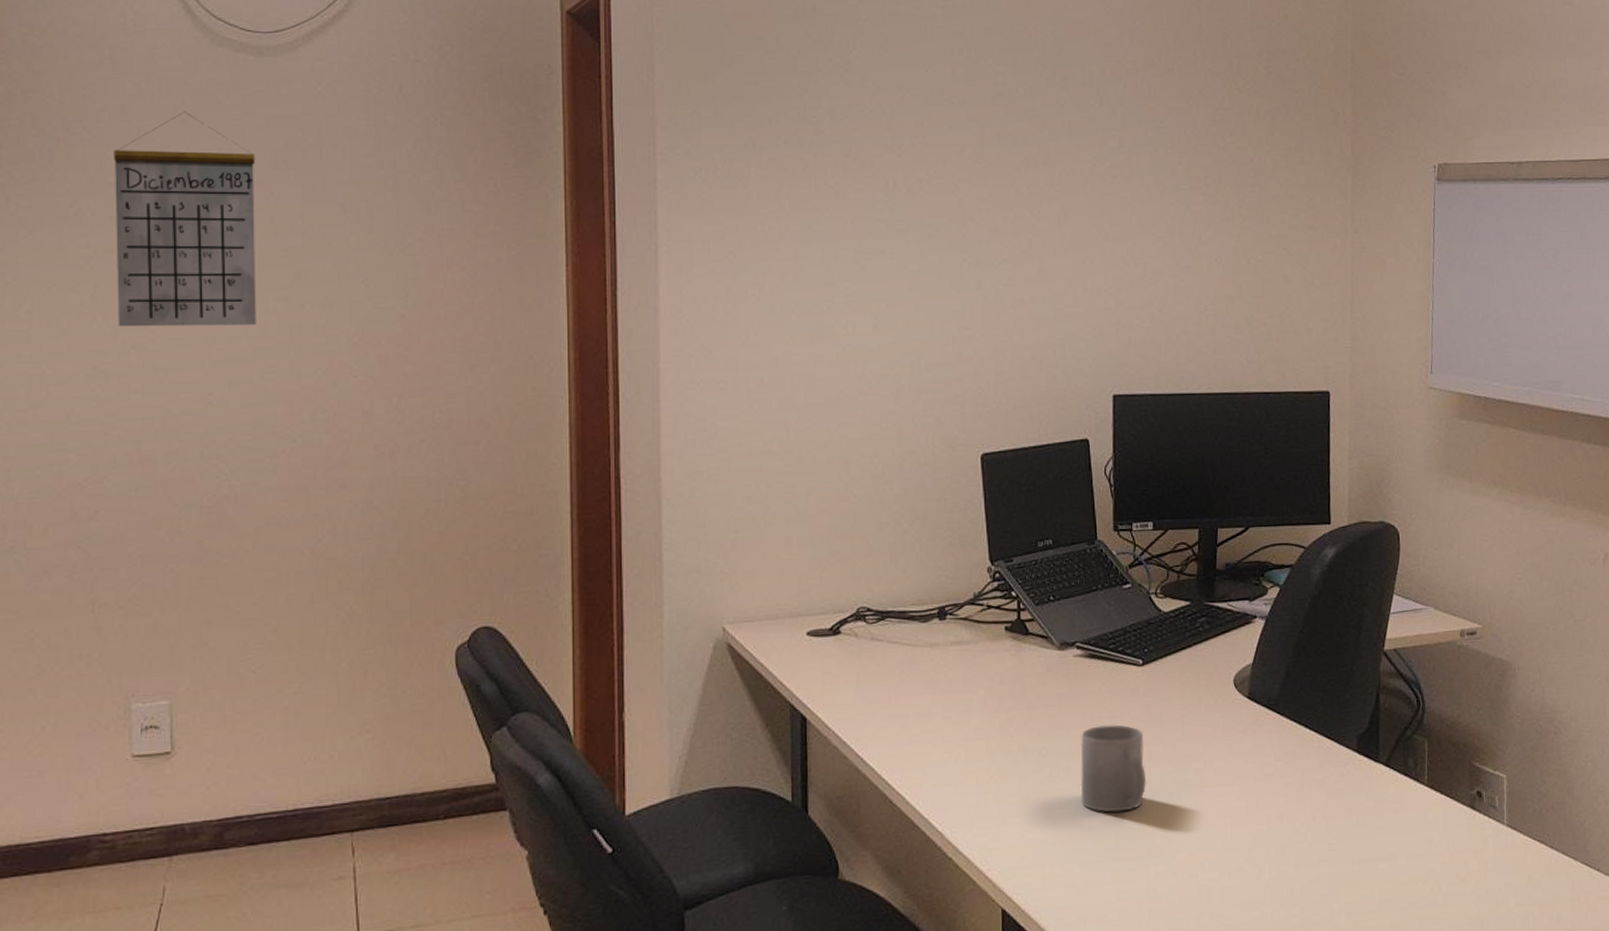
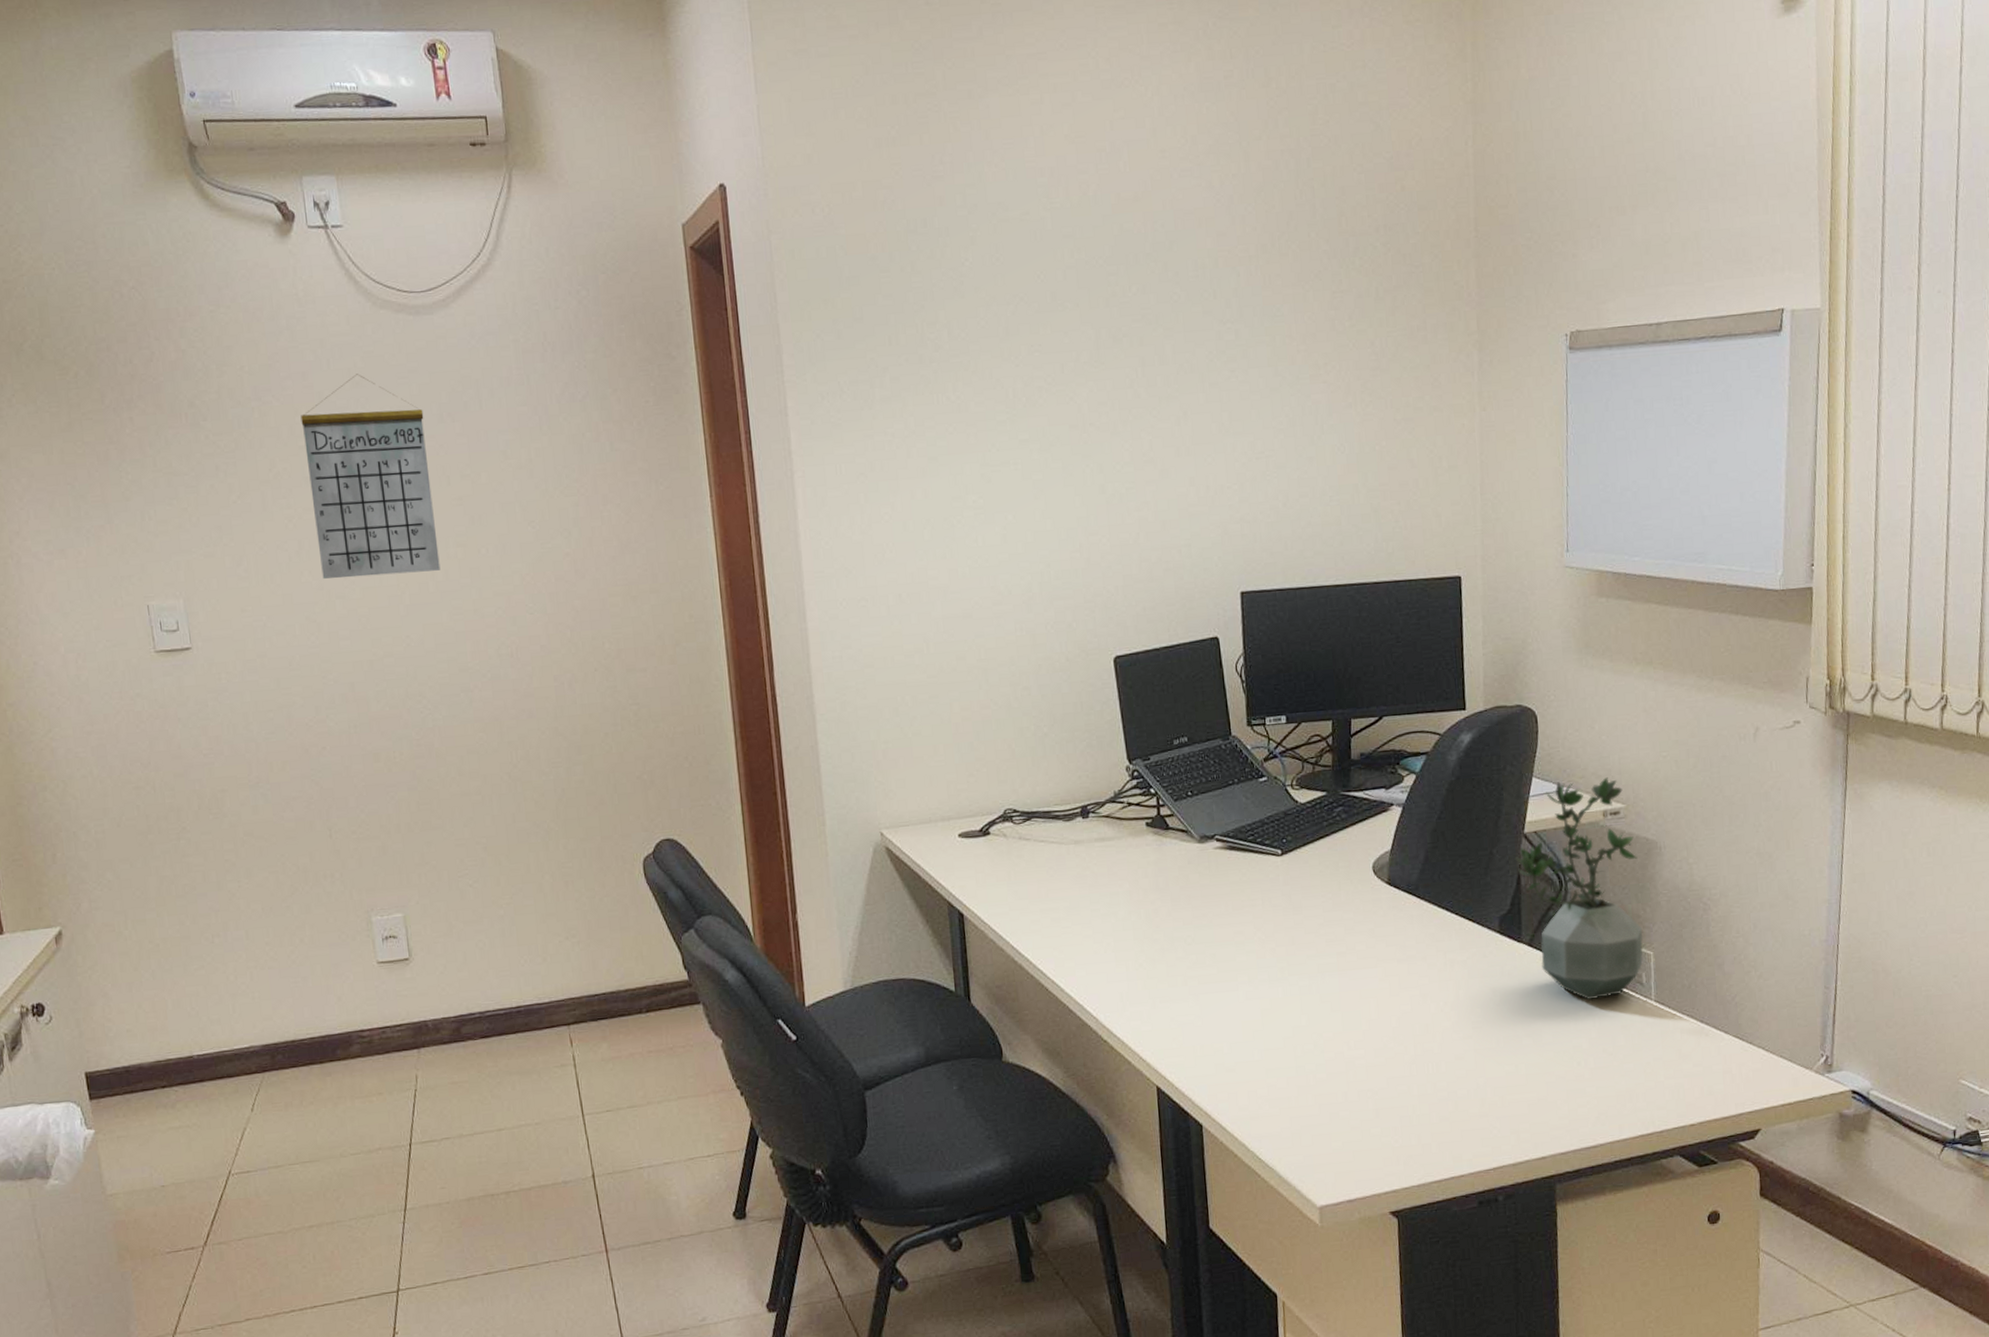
mug: present [1080,724,1147,813] -> none [1224,912,1291,996]
potted plant: none [1374,597,1497,824] -> present [1515,777,1644,1001]

